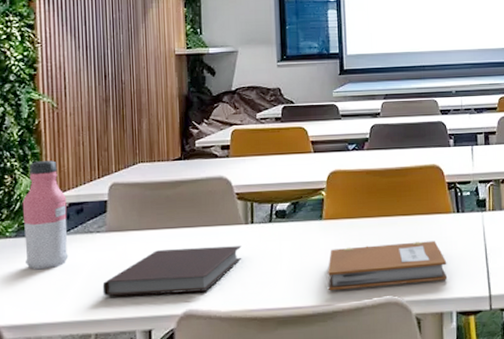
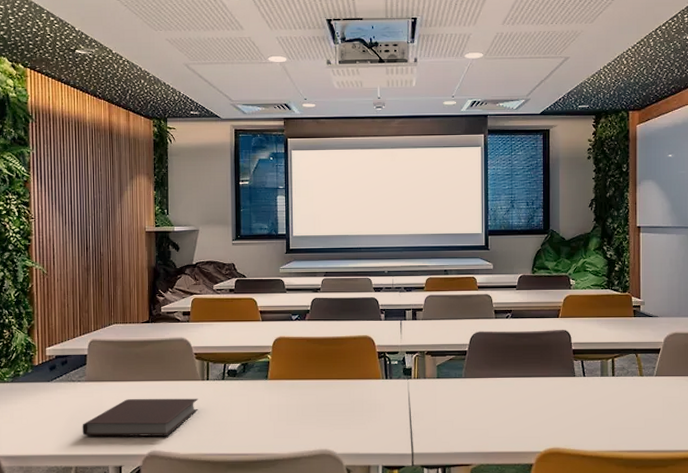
water bottle: present [22,160,69,270] -> none [17,319,55,411]
notebook: present [327,241,448,291] -> none [270,403,375,442]

